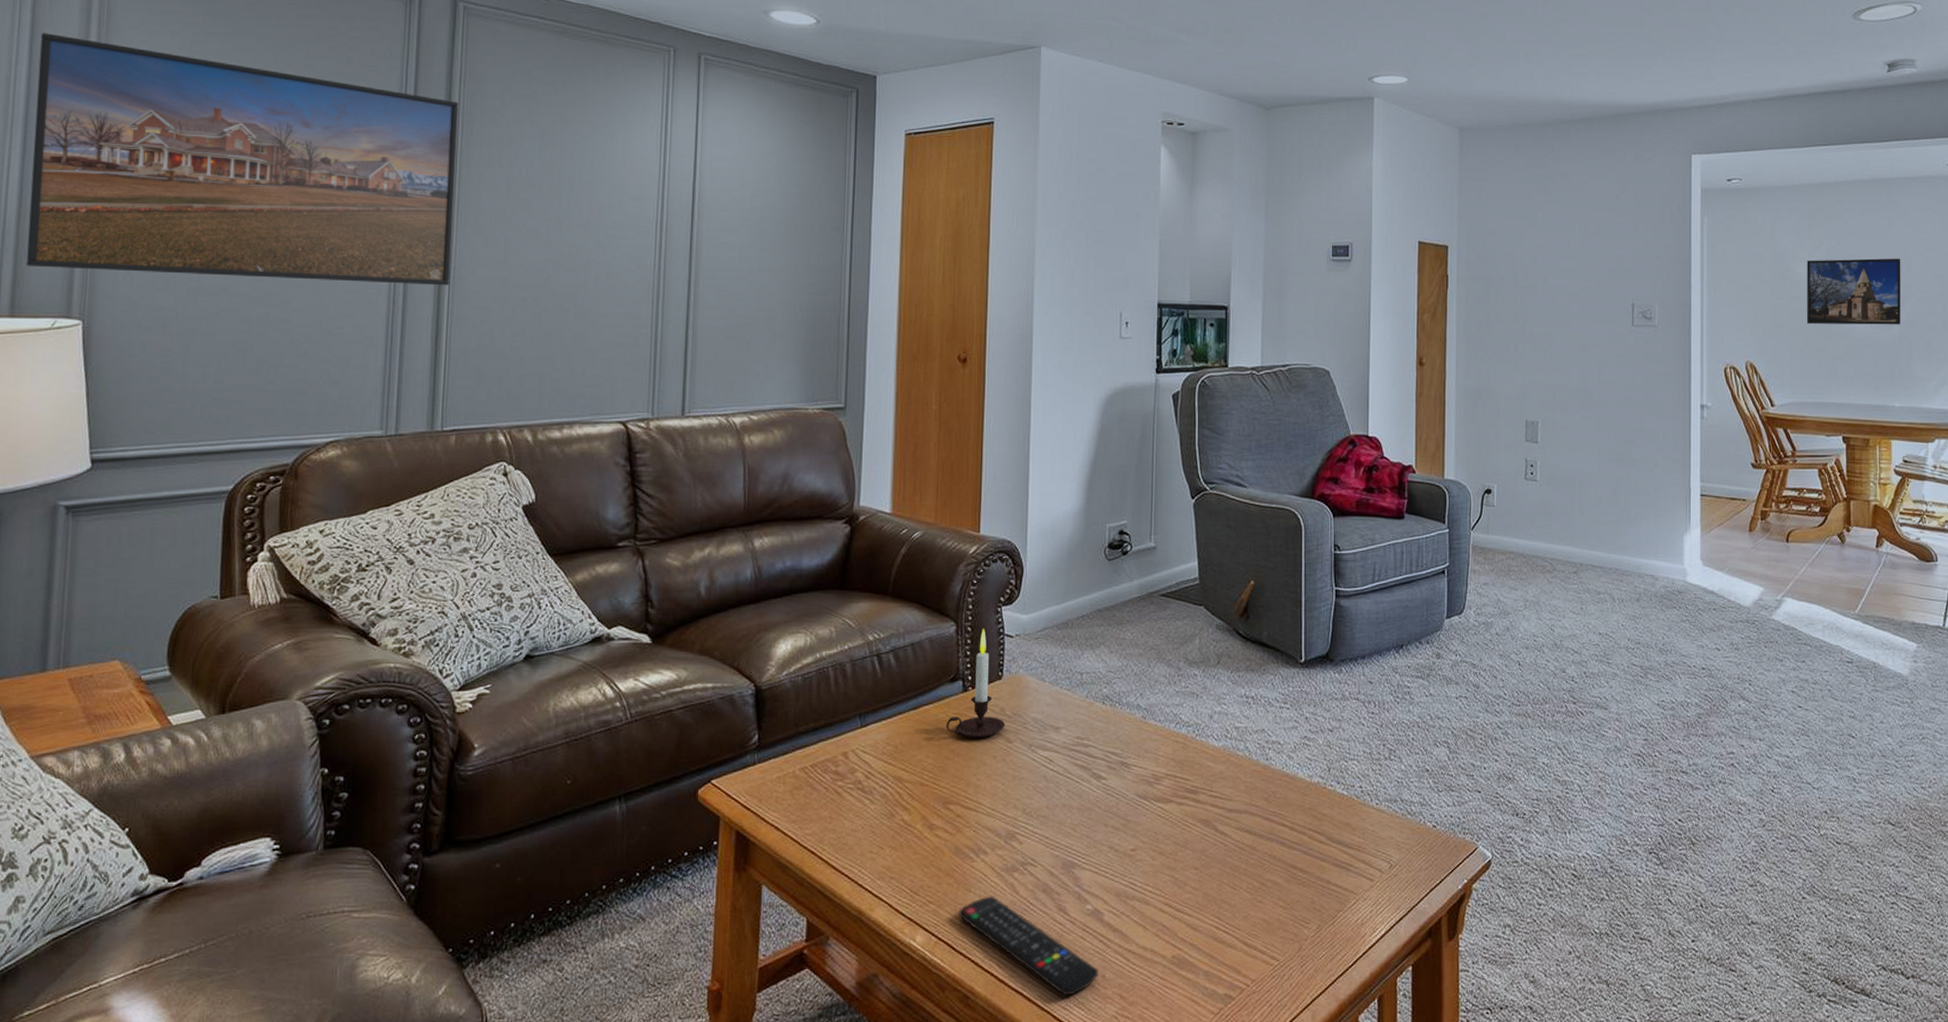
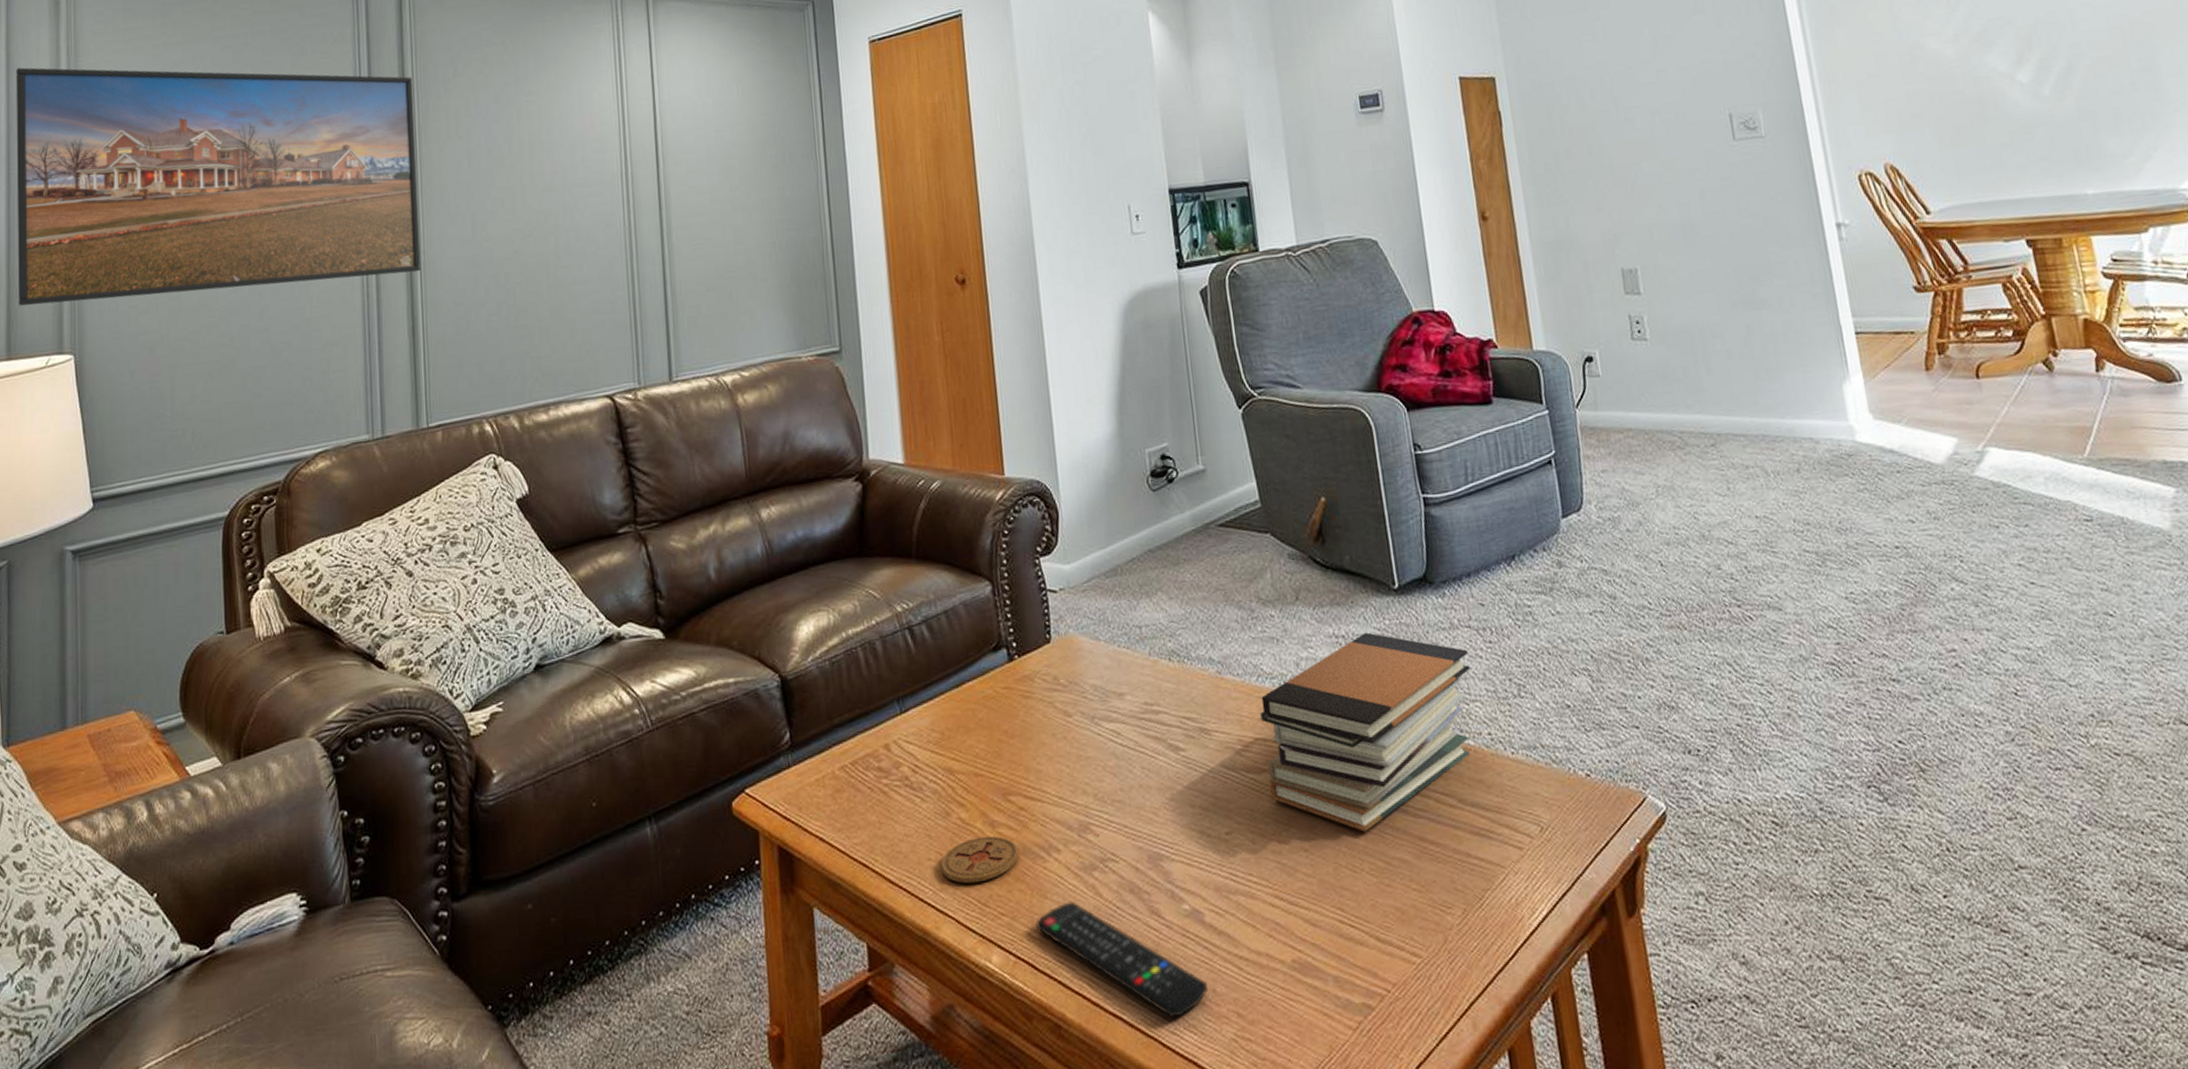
coaster: none [881,836,951,875] -> present [941,835,1019,884]
candle: present [945,629,1006,738] -> none [994,586,1062,715]
book stack: none [1173,696,1354,857] -> present [1260,632,1471,832]
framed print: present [1806,258,1901,325] -> none [1940,13,2076,108]

